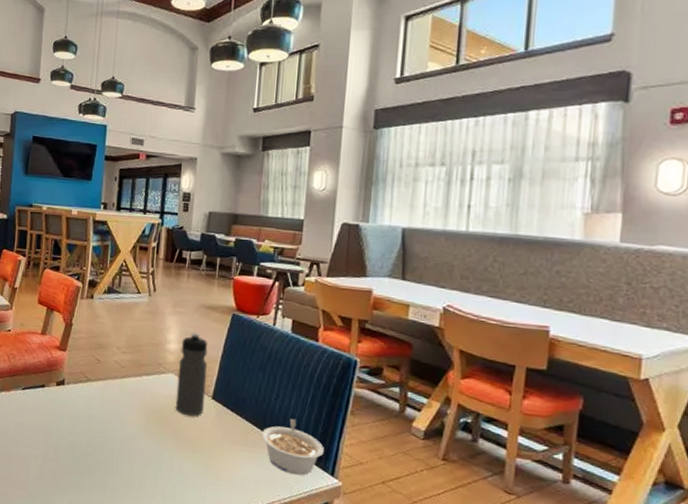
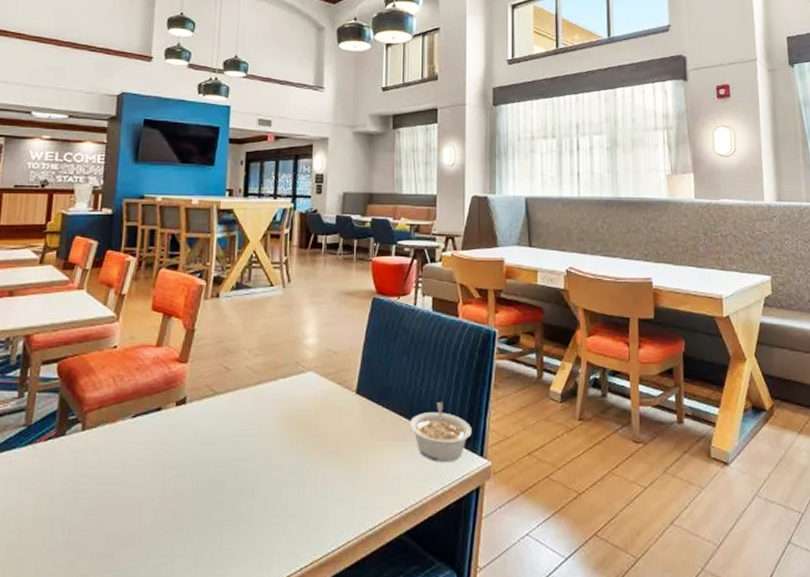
water bottle: present [175,332,208,417] -> none [317,322,350,417]

